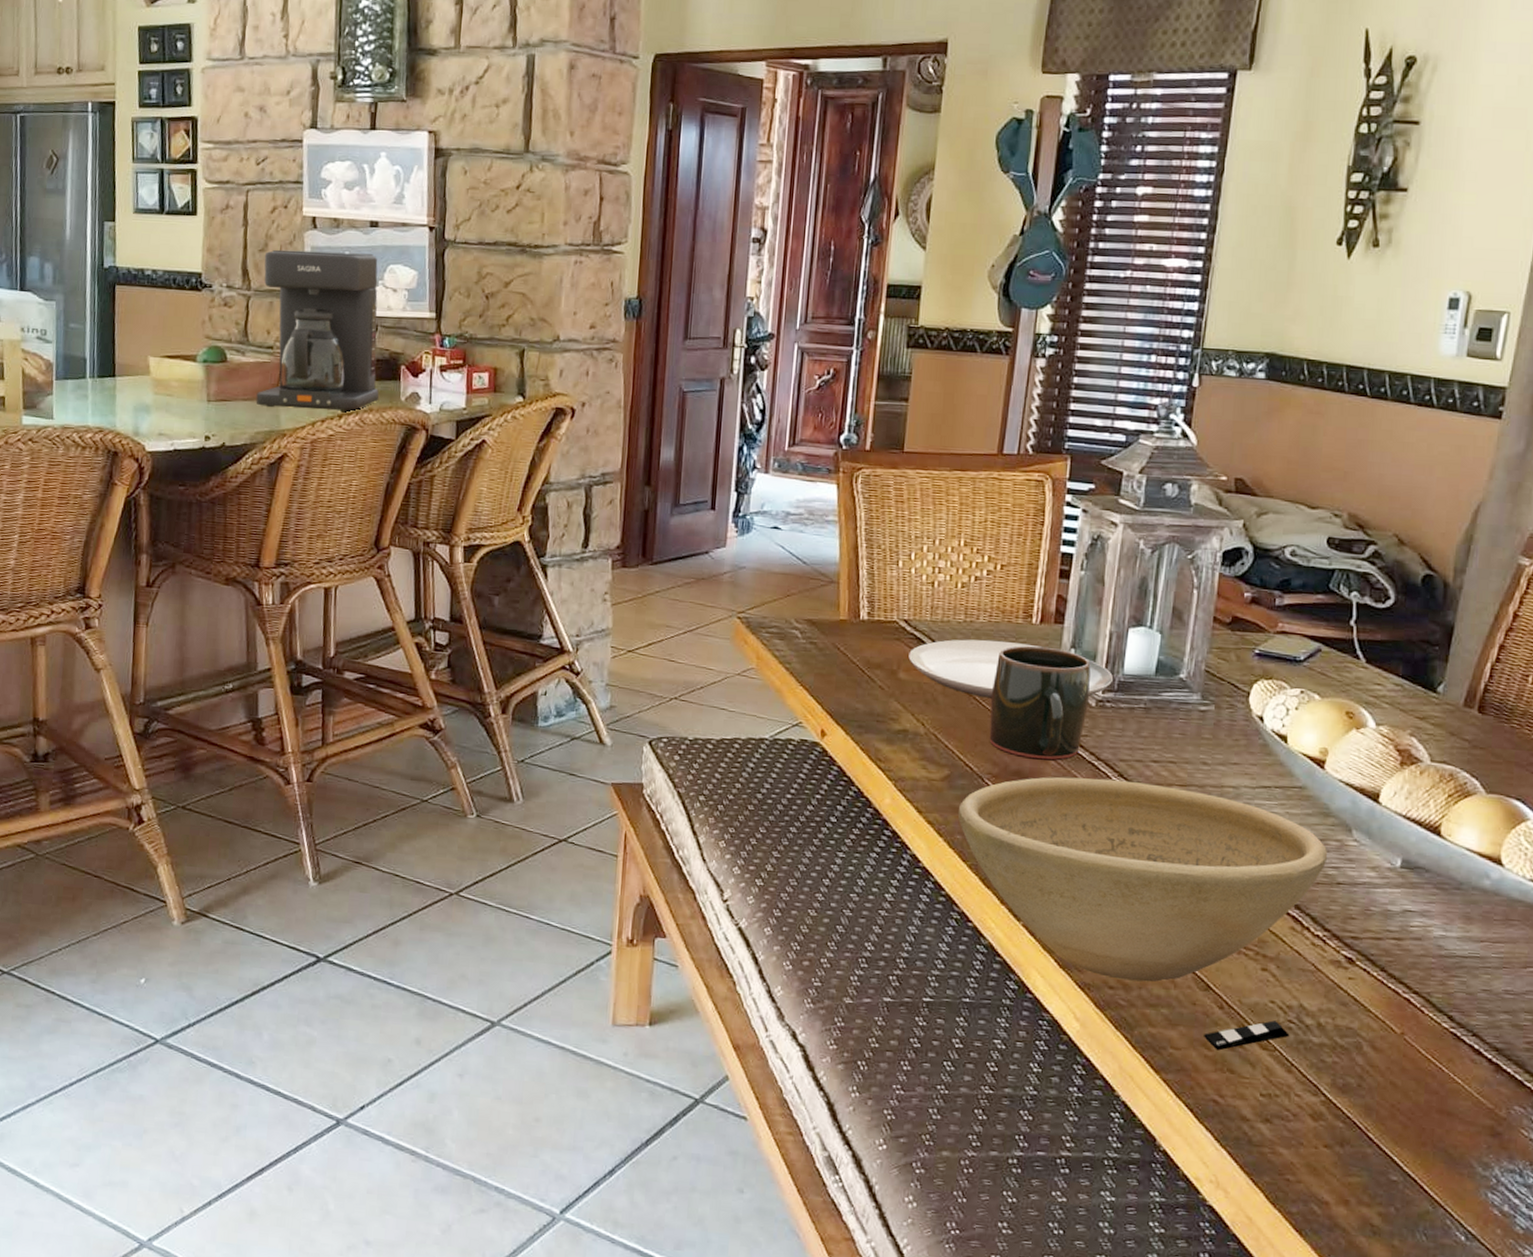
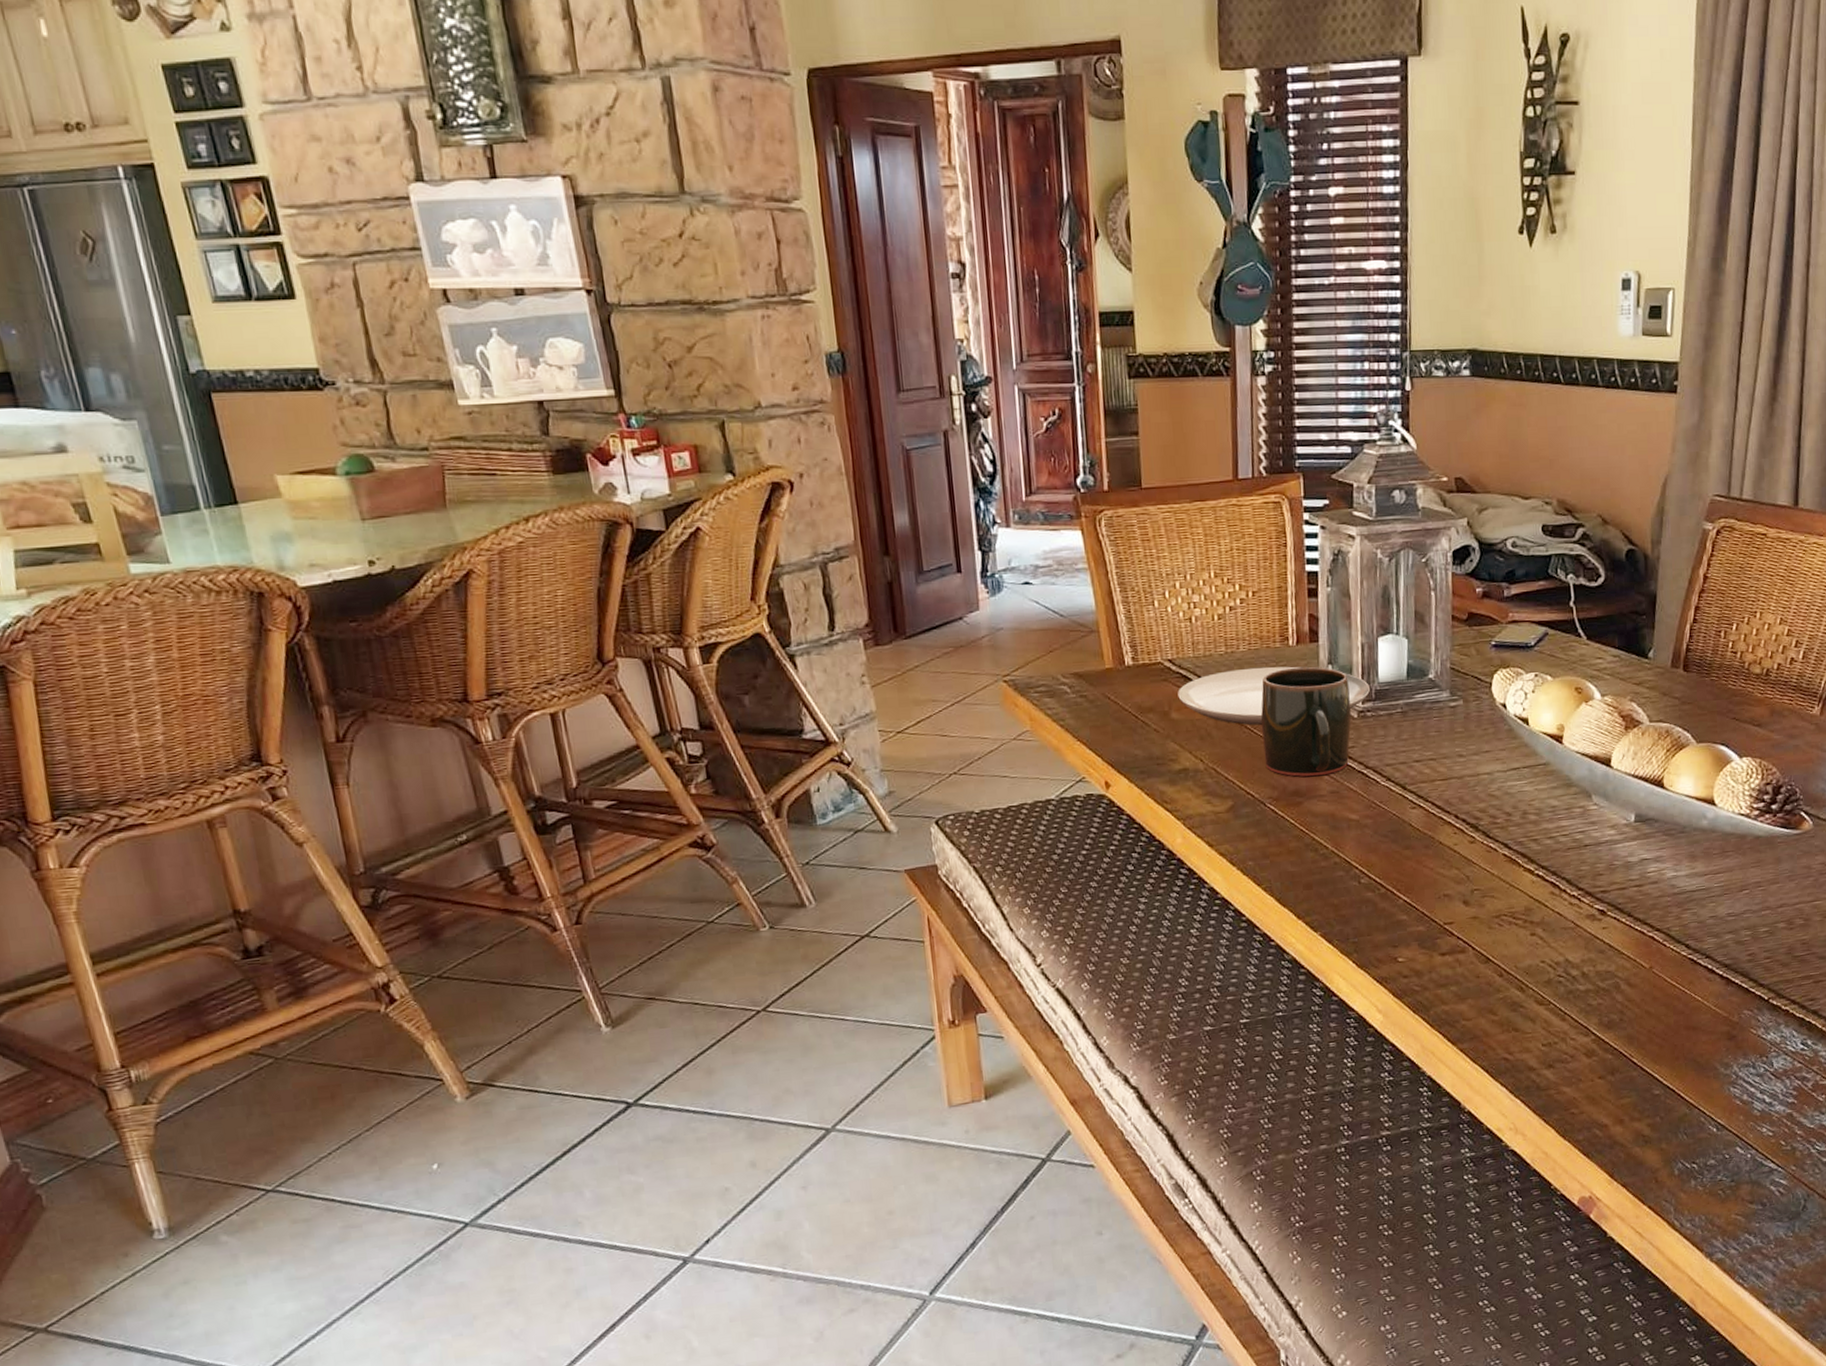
coffee maker: present [255,249,379,411] -> none [393,326,568,520]
bowl: present [957,776,1327,1051] -> none [1246,782,1574,1014]

